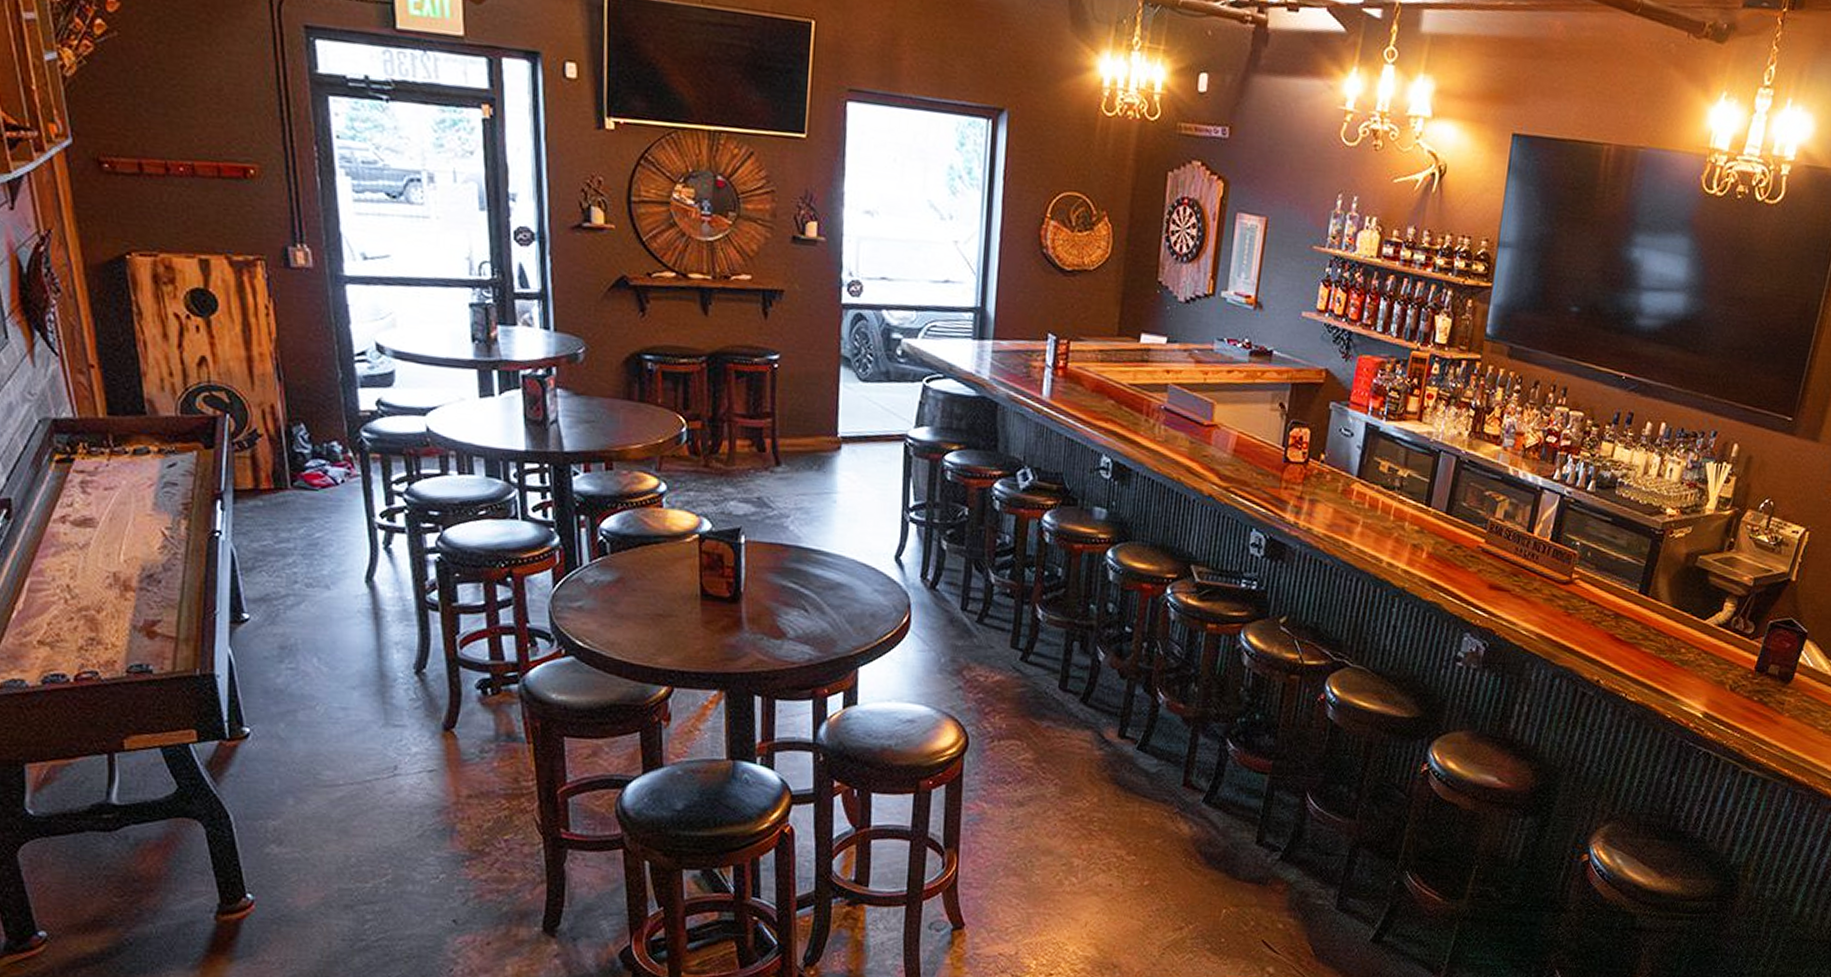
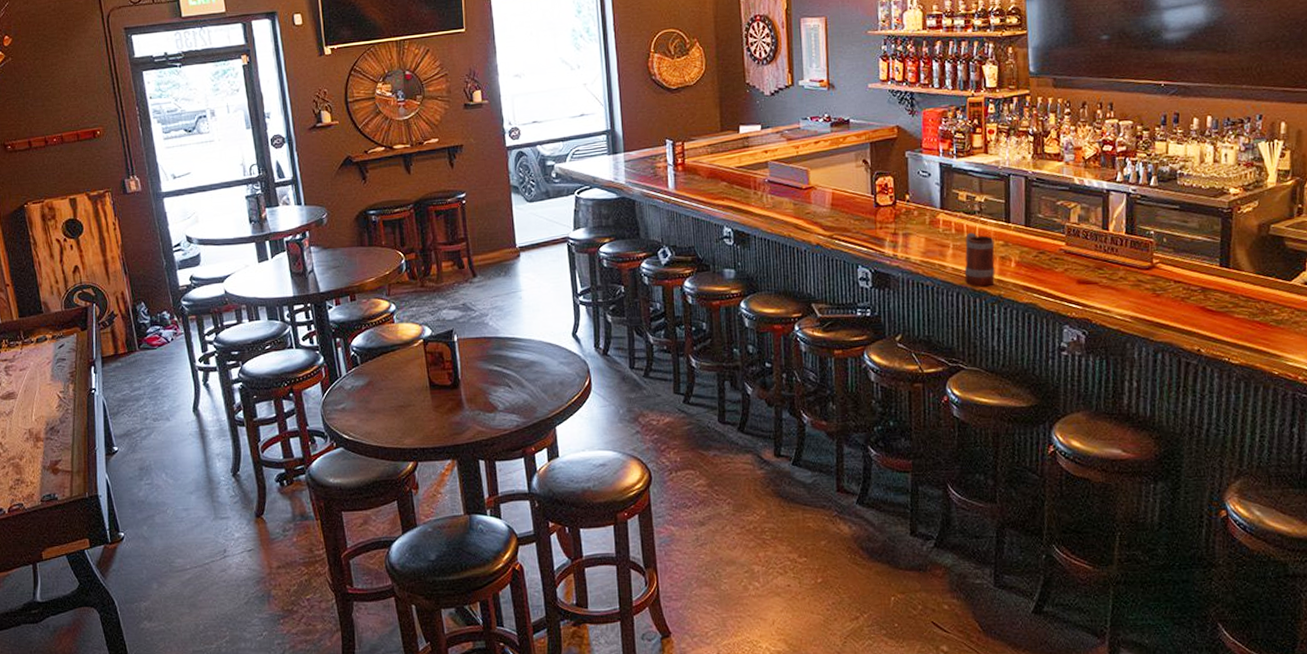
beer mug: none [1368,510,1410,576] -> present [964,232,995,287]

